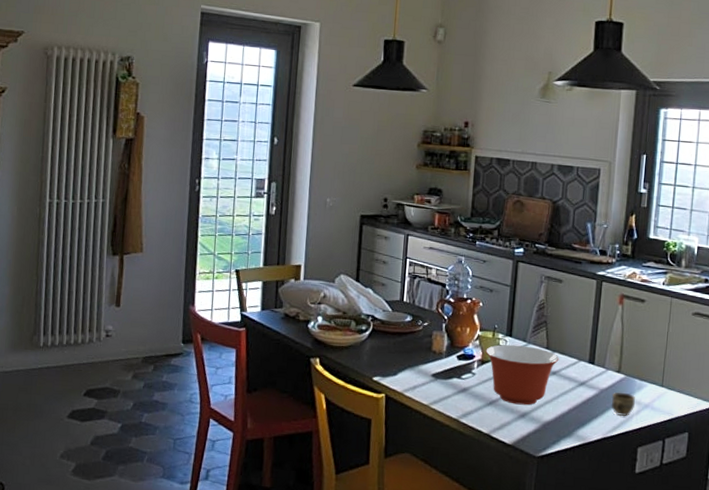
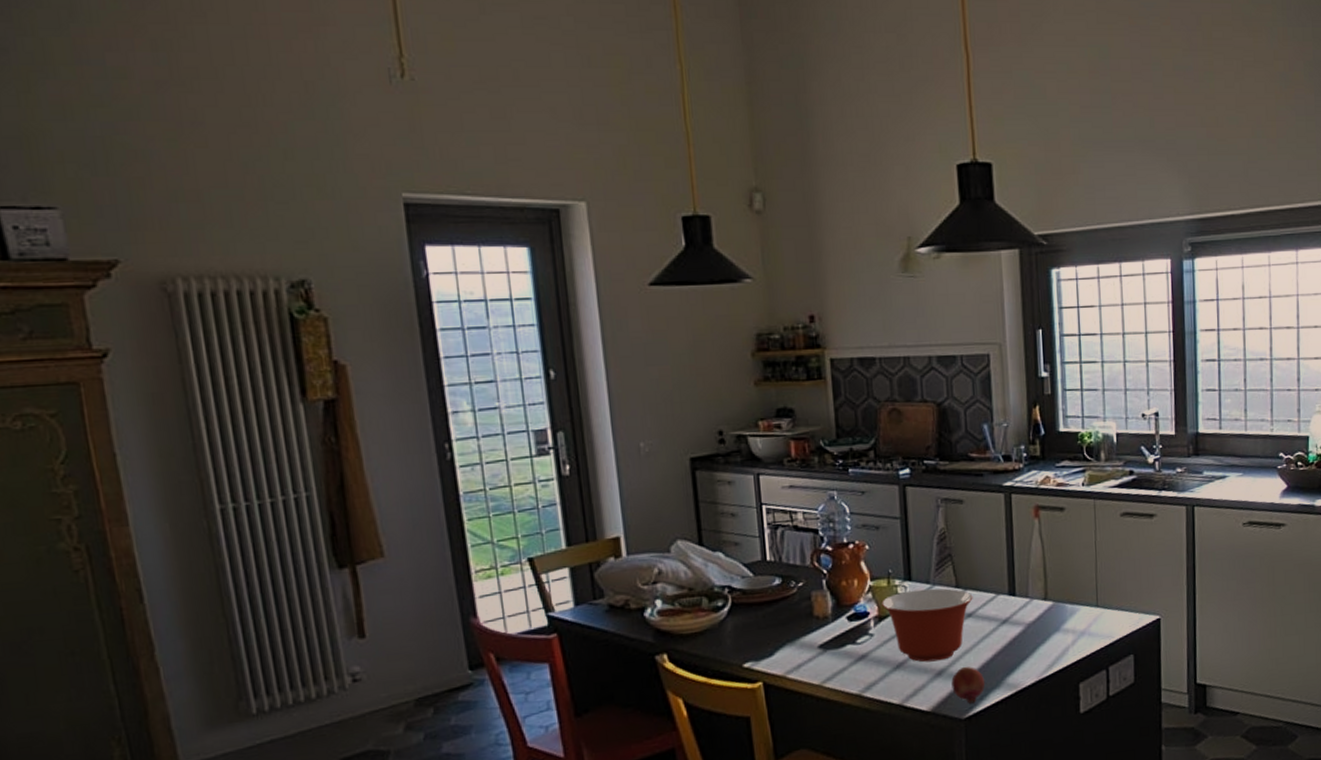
fruit: none [531,414,559,445] -> present [951,667,986,704]
cup: present [611,392,635,417] -> none [1041,622,1069,651]

